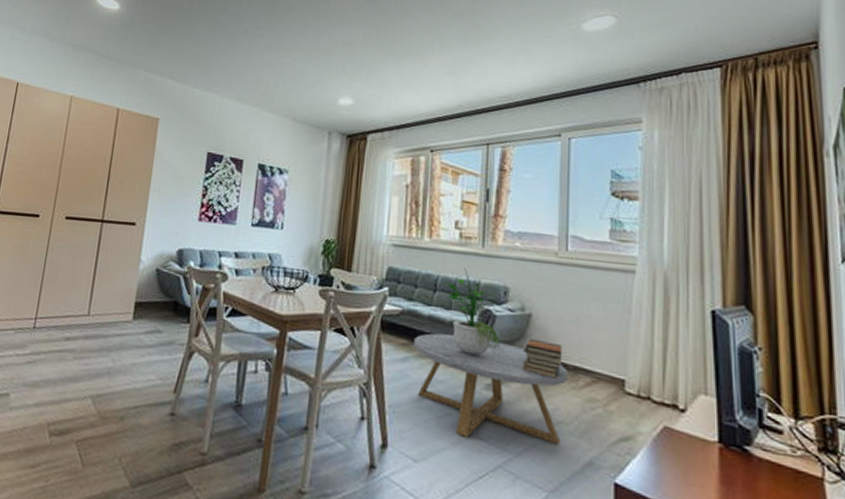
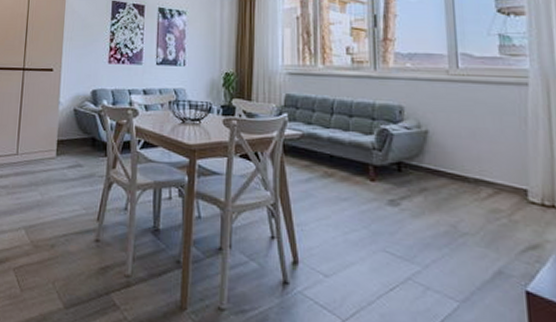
coffee table: present [414,333,568,445] -> none [316,154,470,256]
potted plant: present [444,268,499,356] -> none [340,91,399,173]
book stack: present [523,338,563,379] -> none [422,153,463,192]

